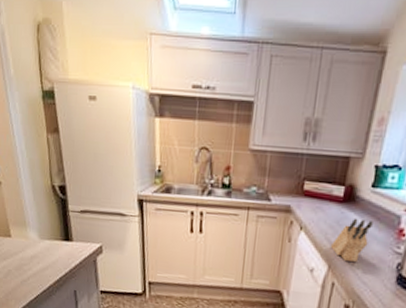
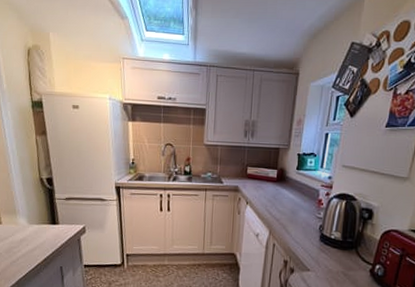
knife block: present [331,218,373,262] -> none [271,193,299,226]

